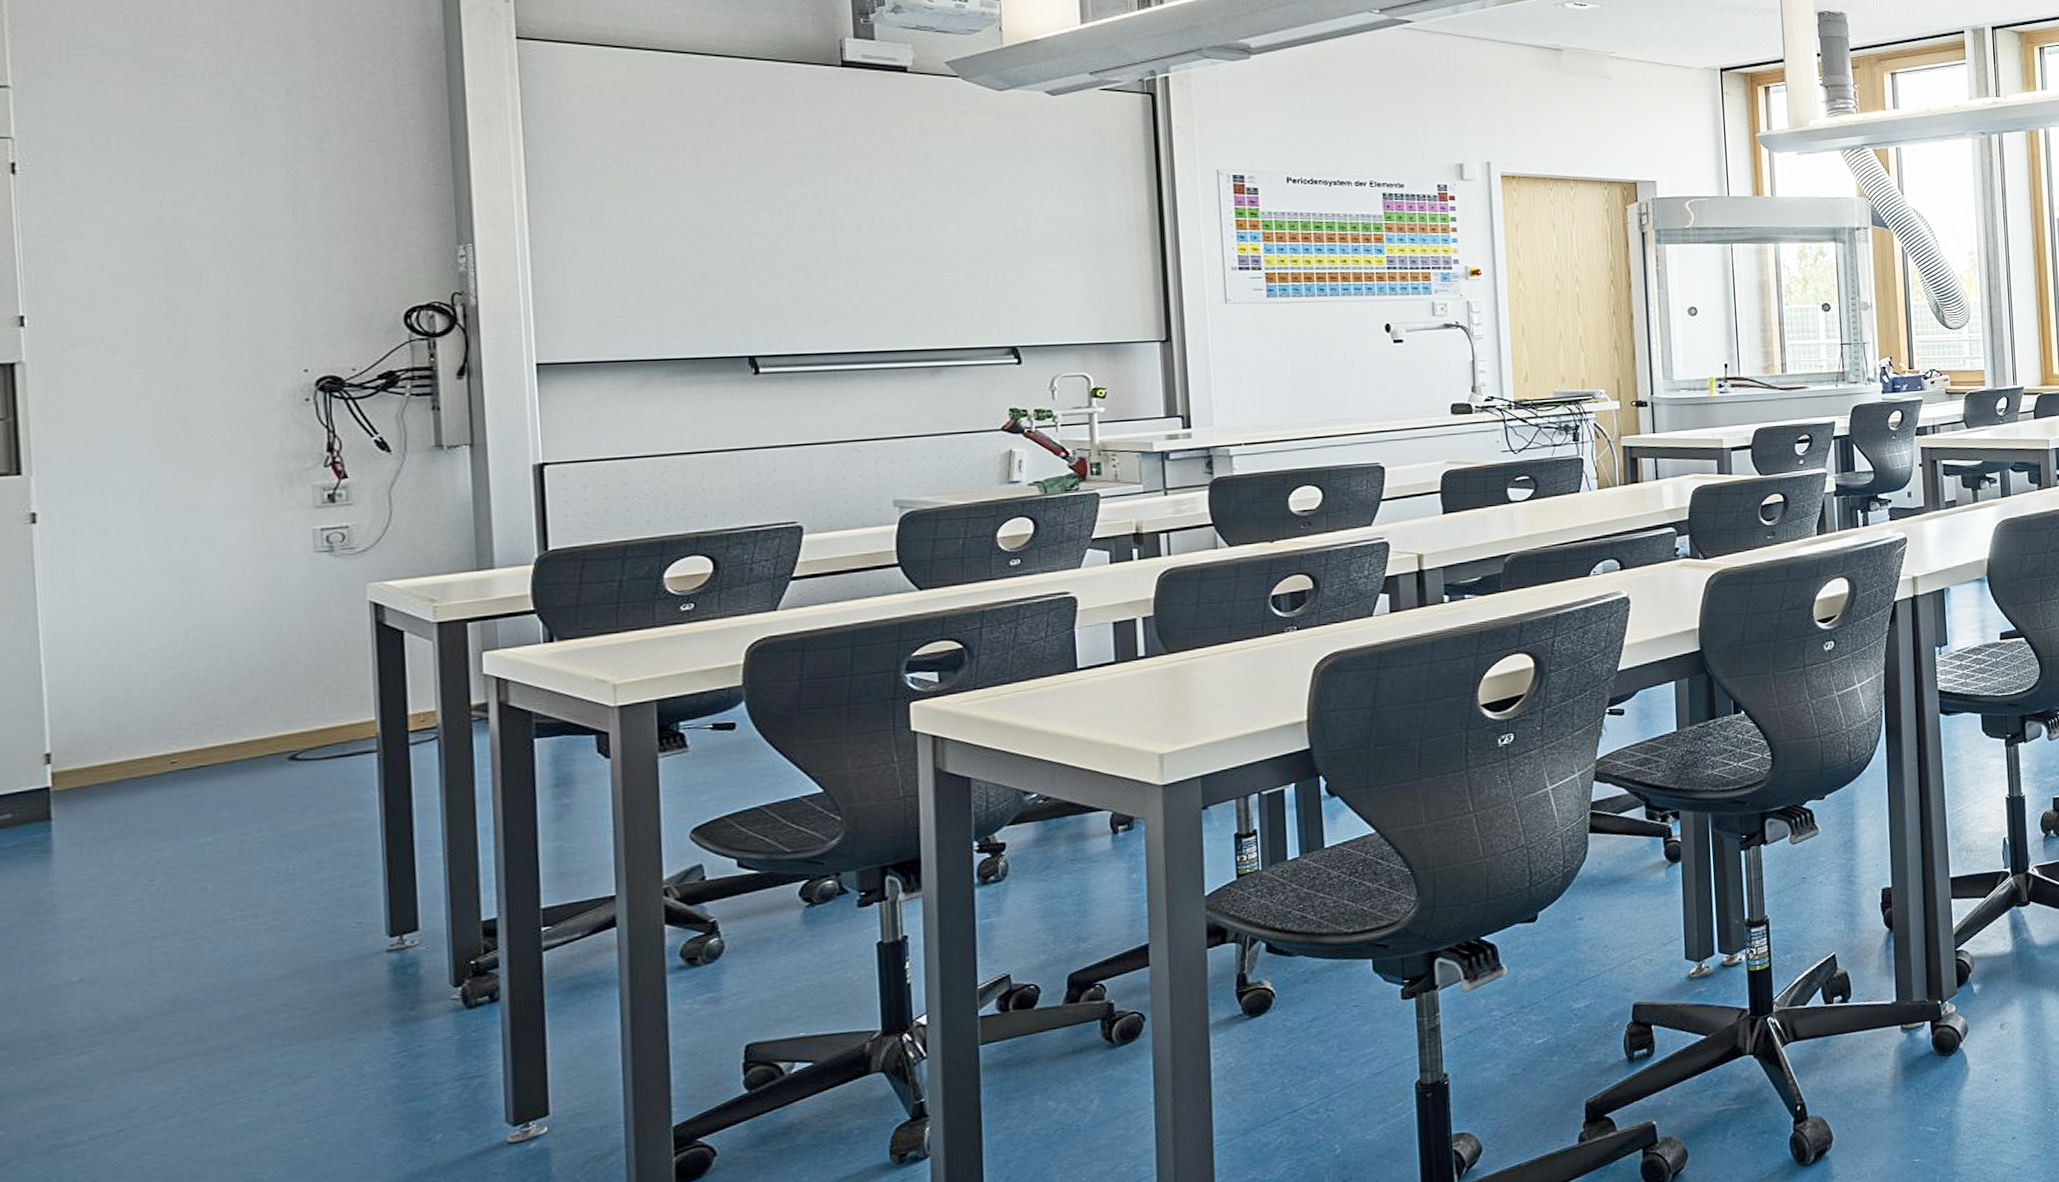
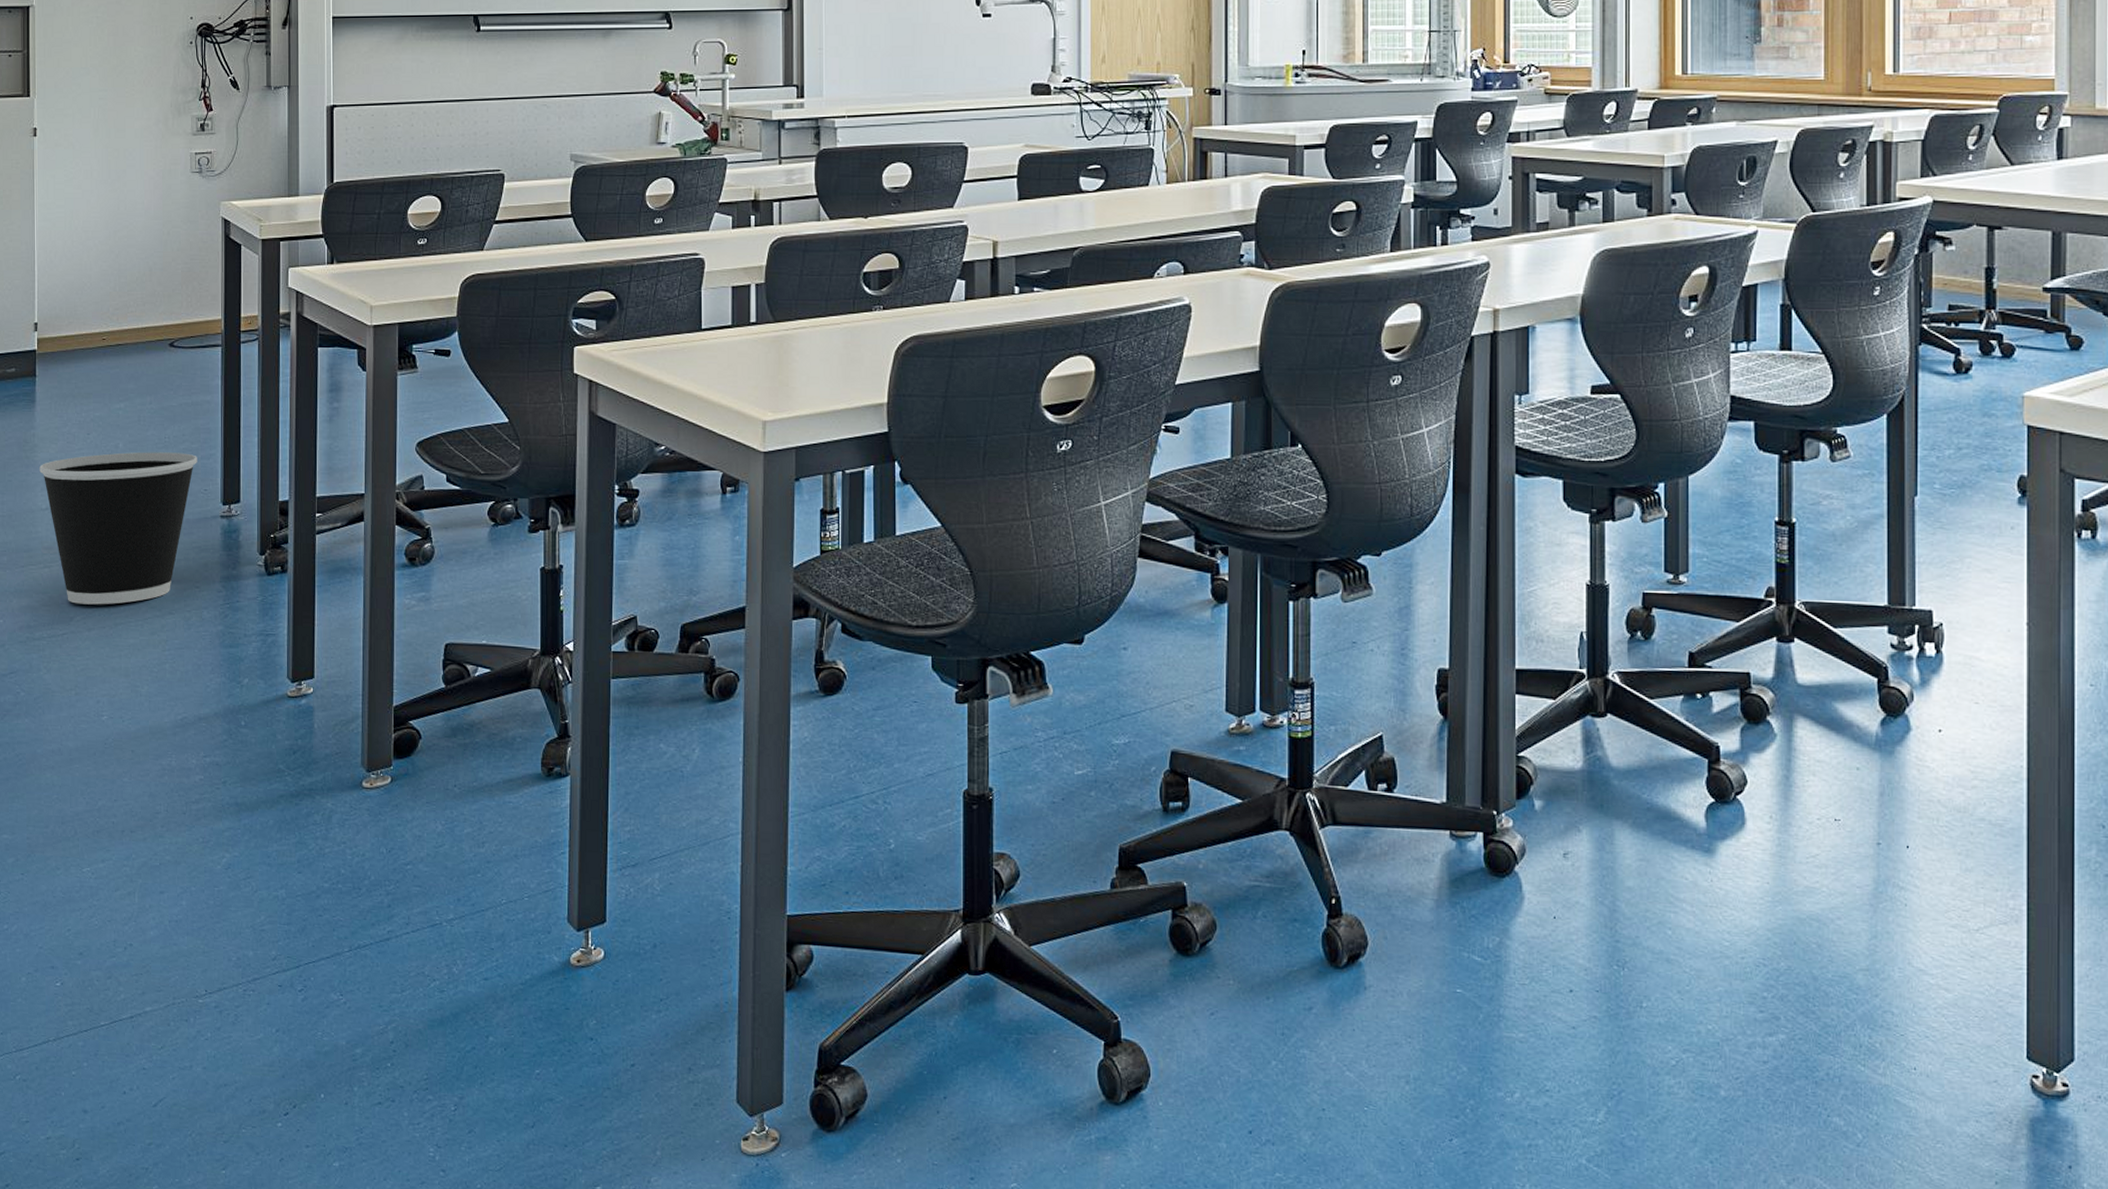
wastebasket: none [64,883,344,1091] -> present [39,452,197,605]

